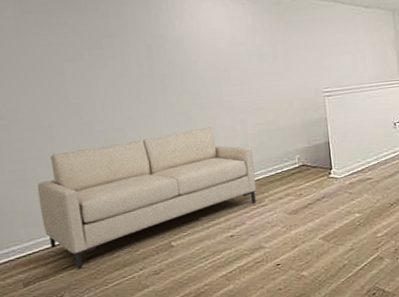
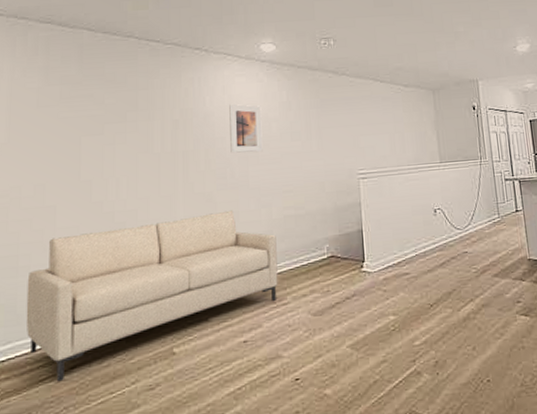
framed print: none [198,28,234,75] -> present [229,103,263,153]

